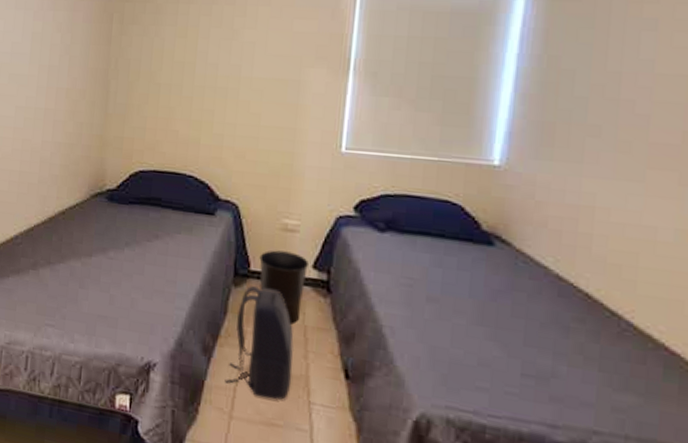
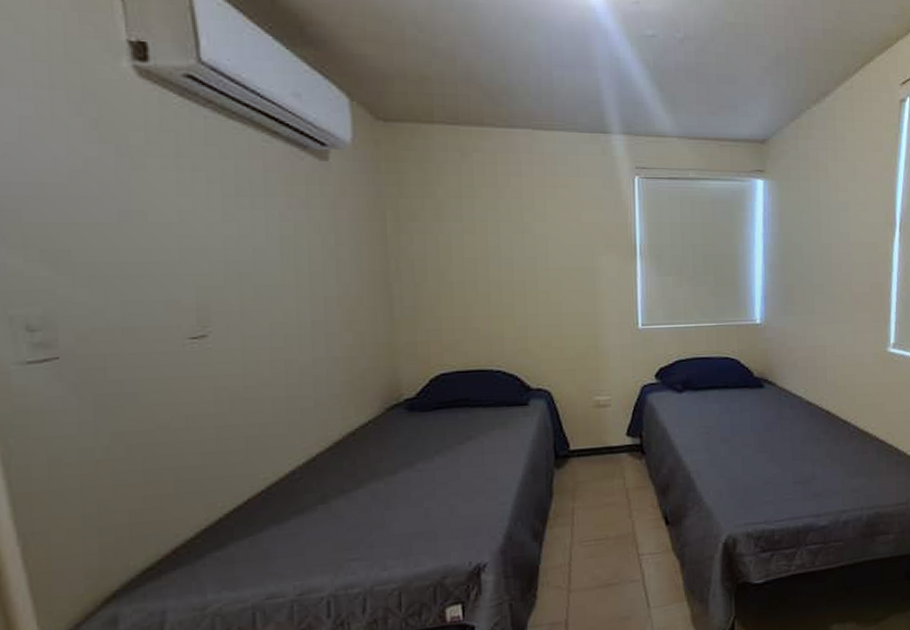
backpack: present [225,286,294,400] -> none [559,462,621,564]
waste bin: present [259,250,308,324] -> none [577,425,622,491]

